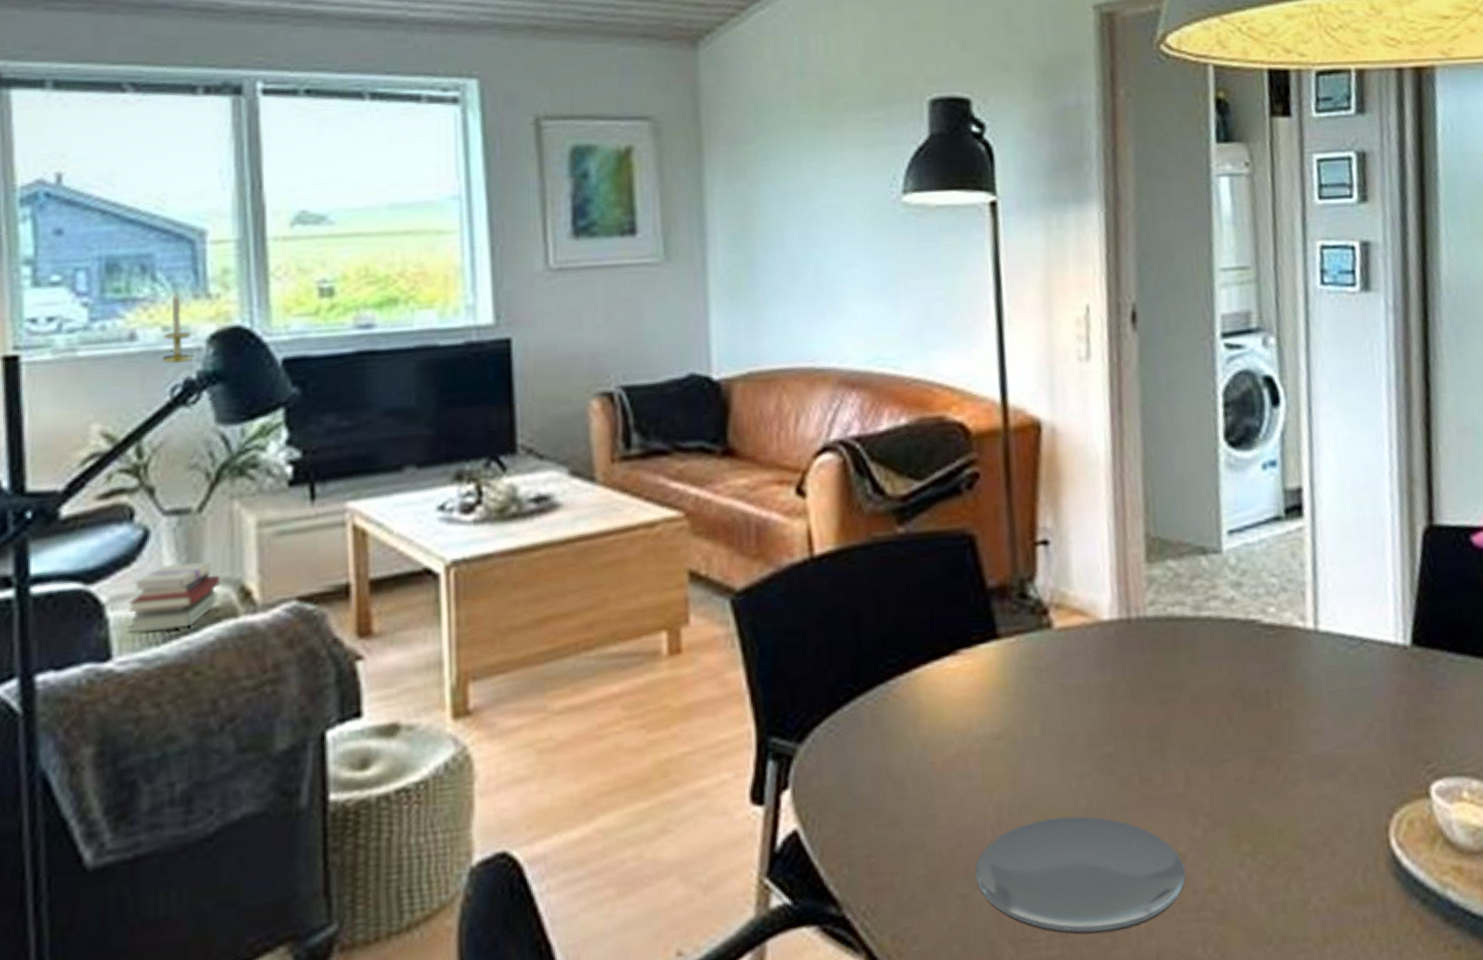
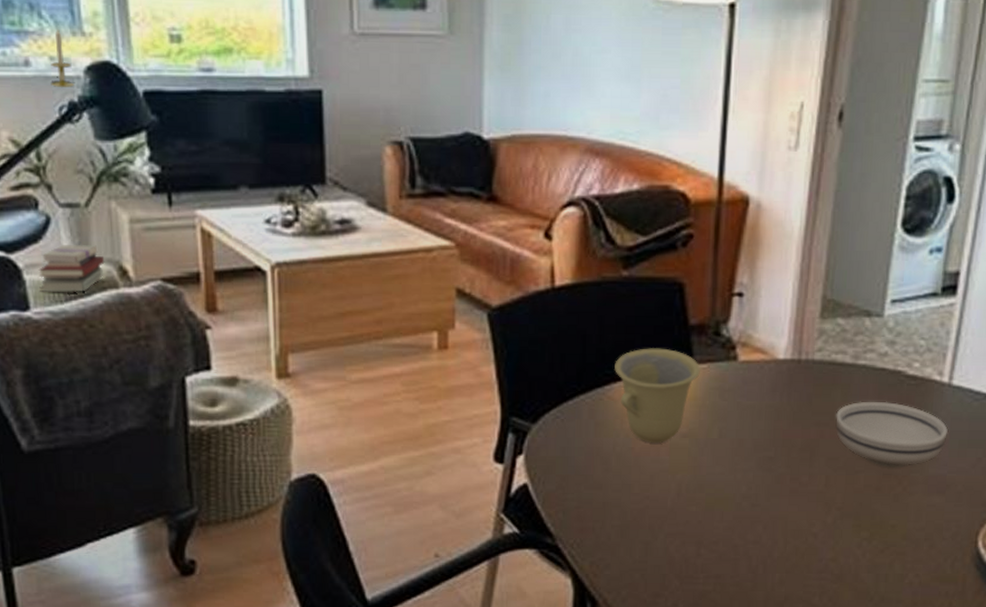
cup: none [898,622,1008,753] -> present [614,348,700,444]
plate: present [975,816,1187,935] -> none [656,498,816,579]
bowl: none [1184,661,1325,750] -> present [835,401,948,468]

